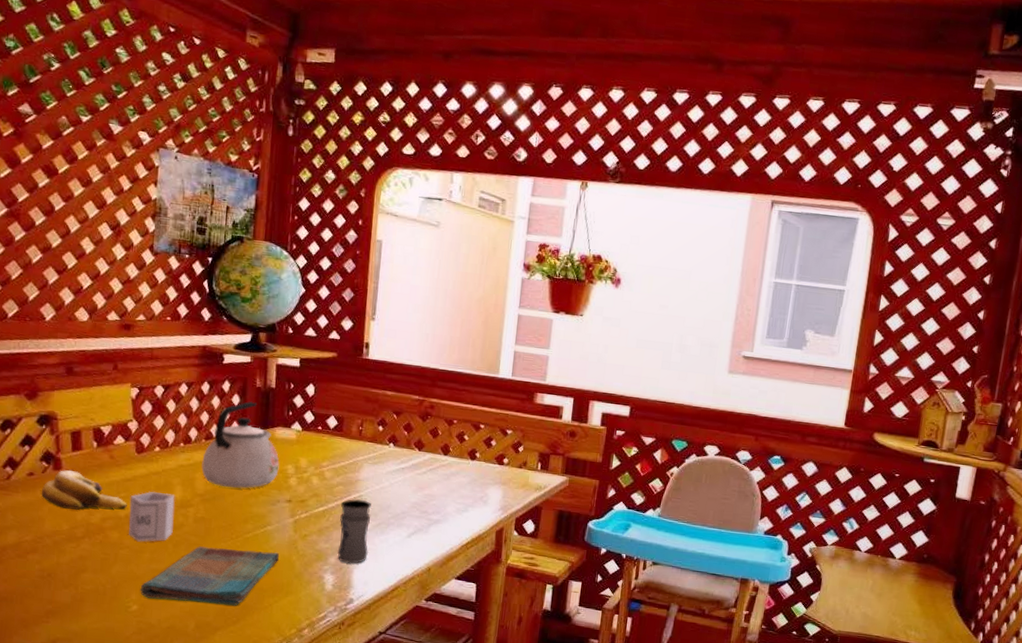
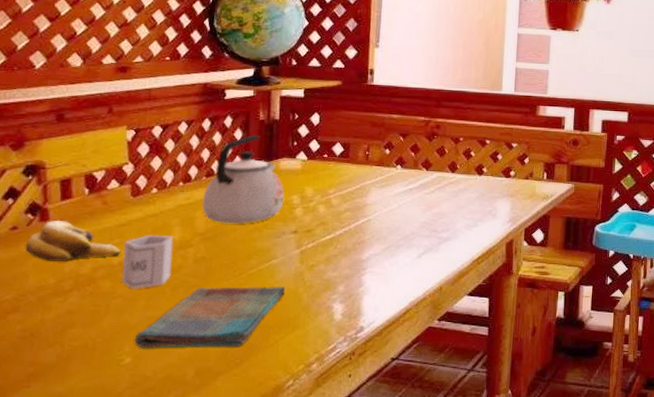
jar: present [337,499,371,564] -> none [346,224,380,290]

